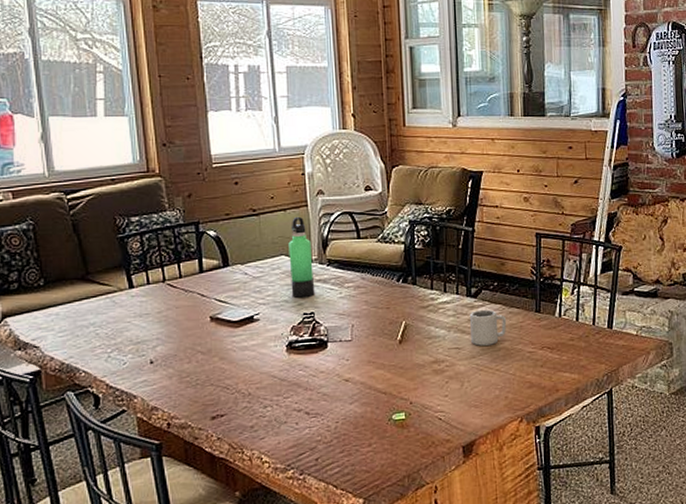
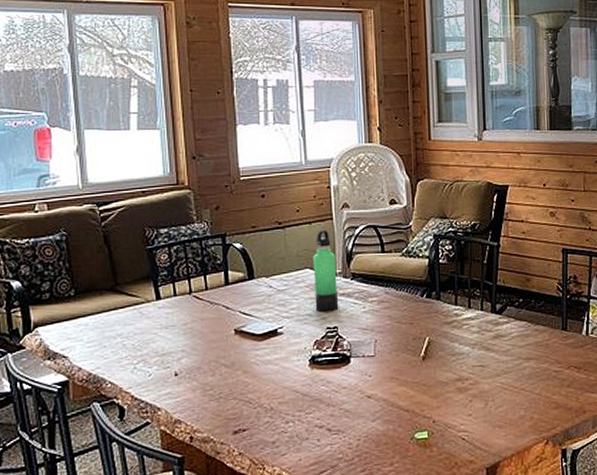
cup: present [470,309,507,346] -> none [495,326,533,364]

